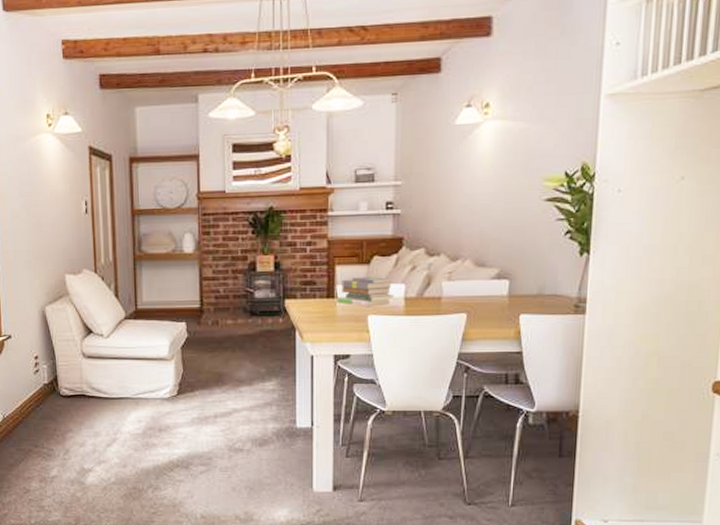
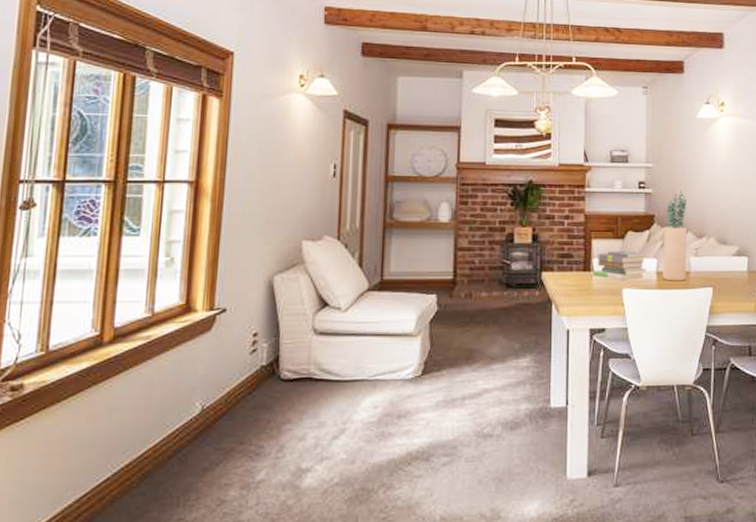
vase: none [411,208,440,309] -> present [663,189,688,283]

